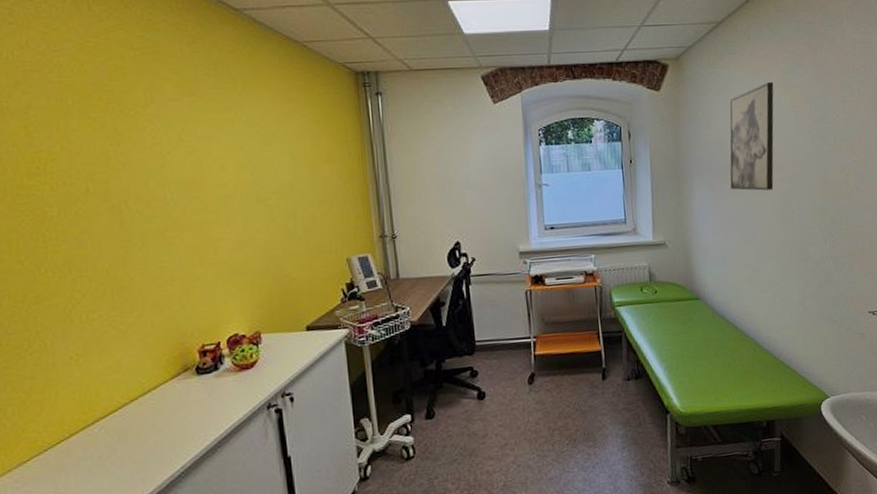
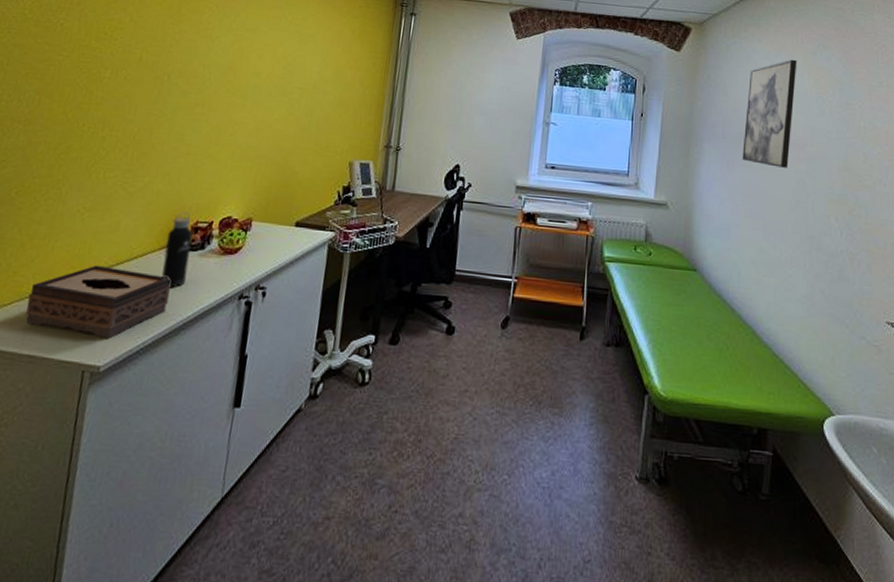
tissue box: none [46,402,197,474] -> present [26,265,171,338]
water bottle: none [175,337,208,413] -> present [161,211,193,288]

